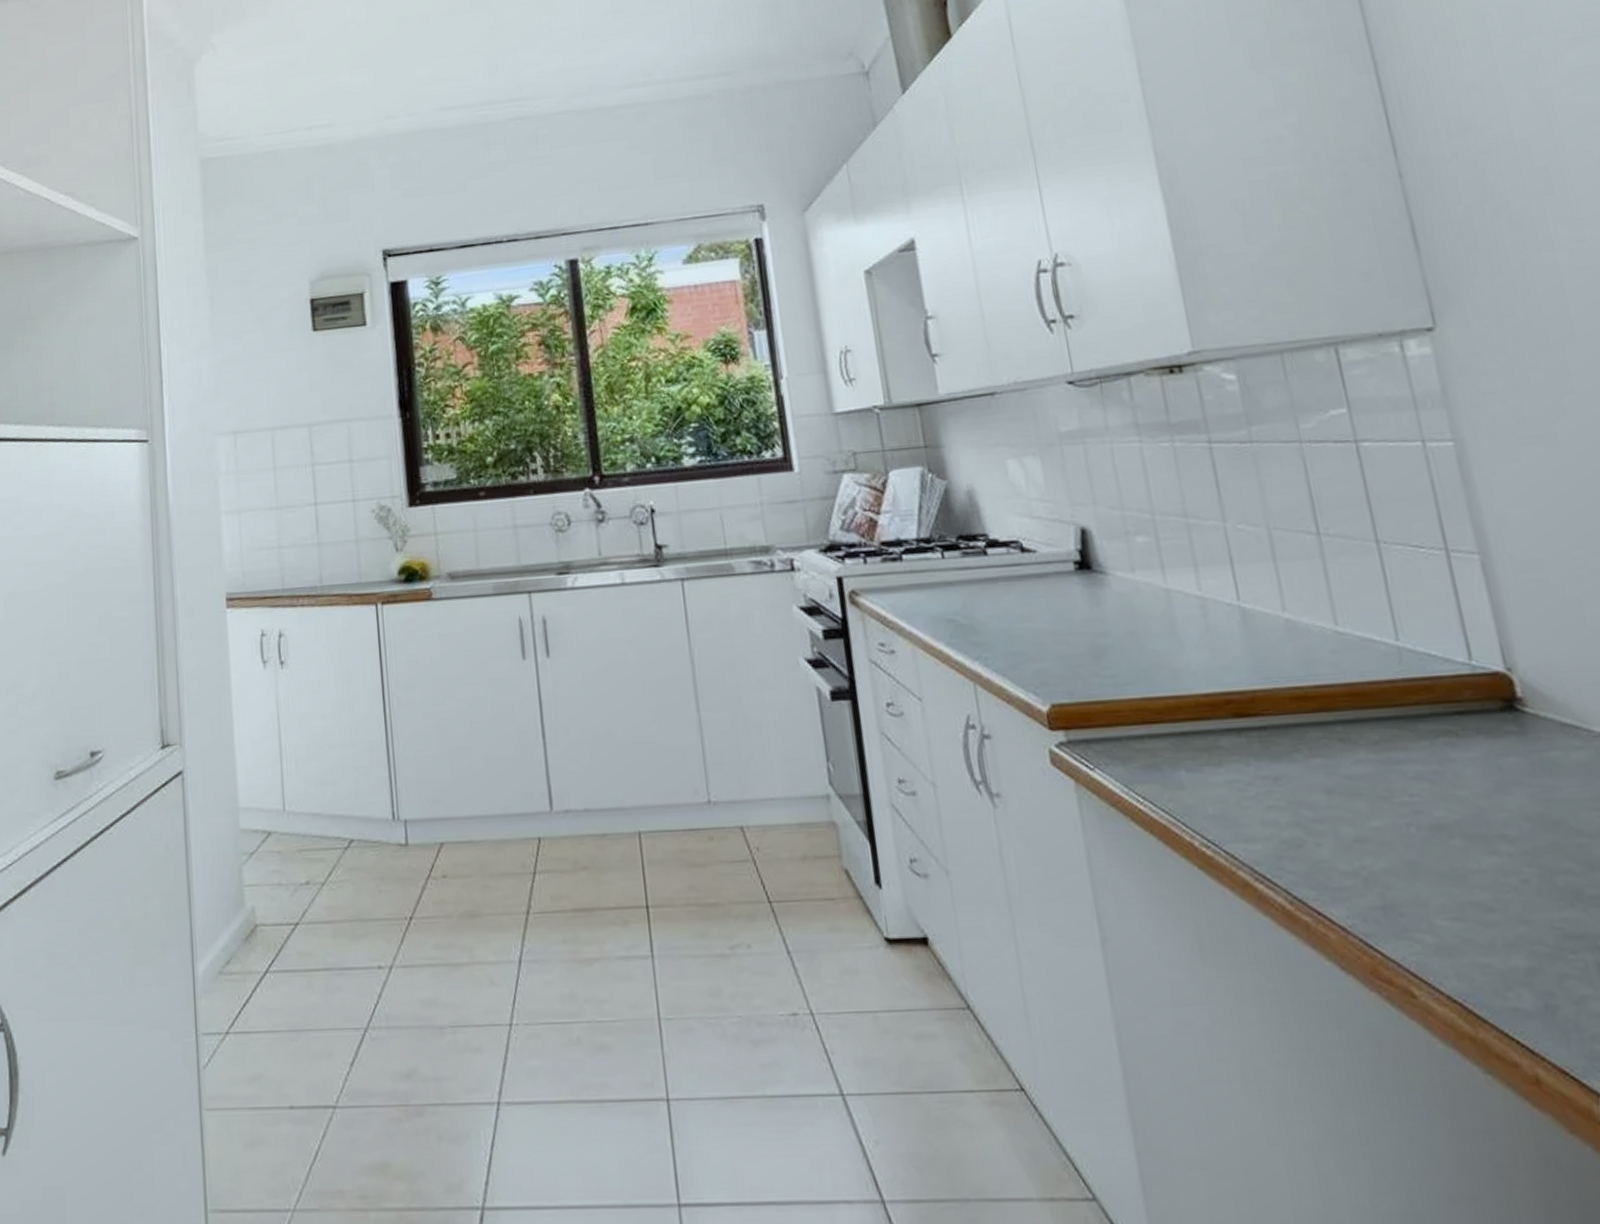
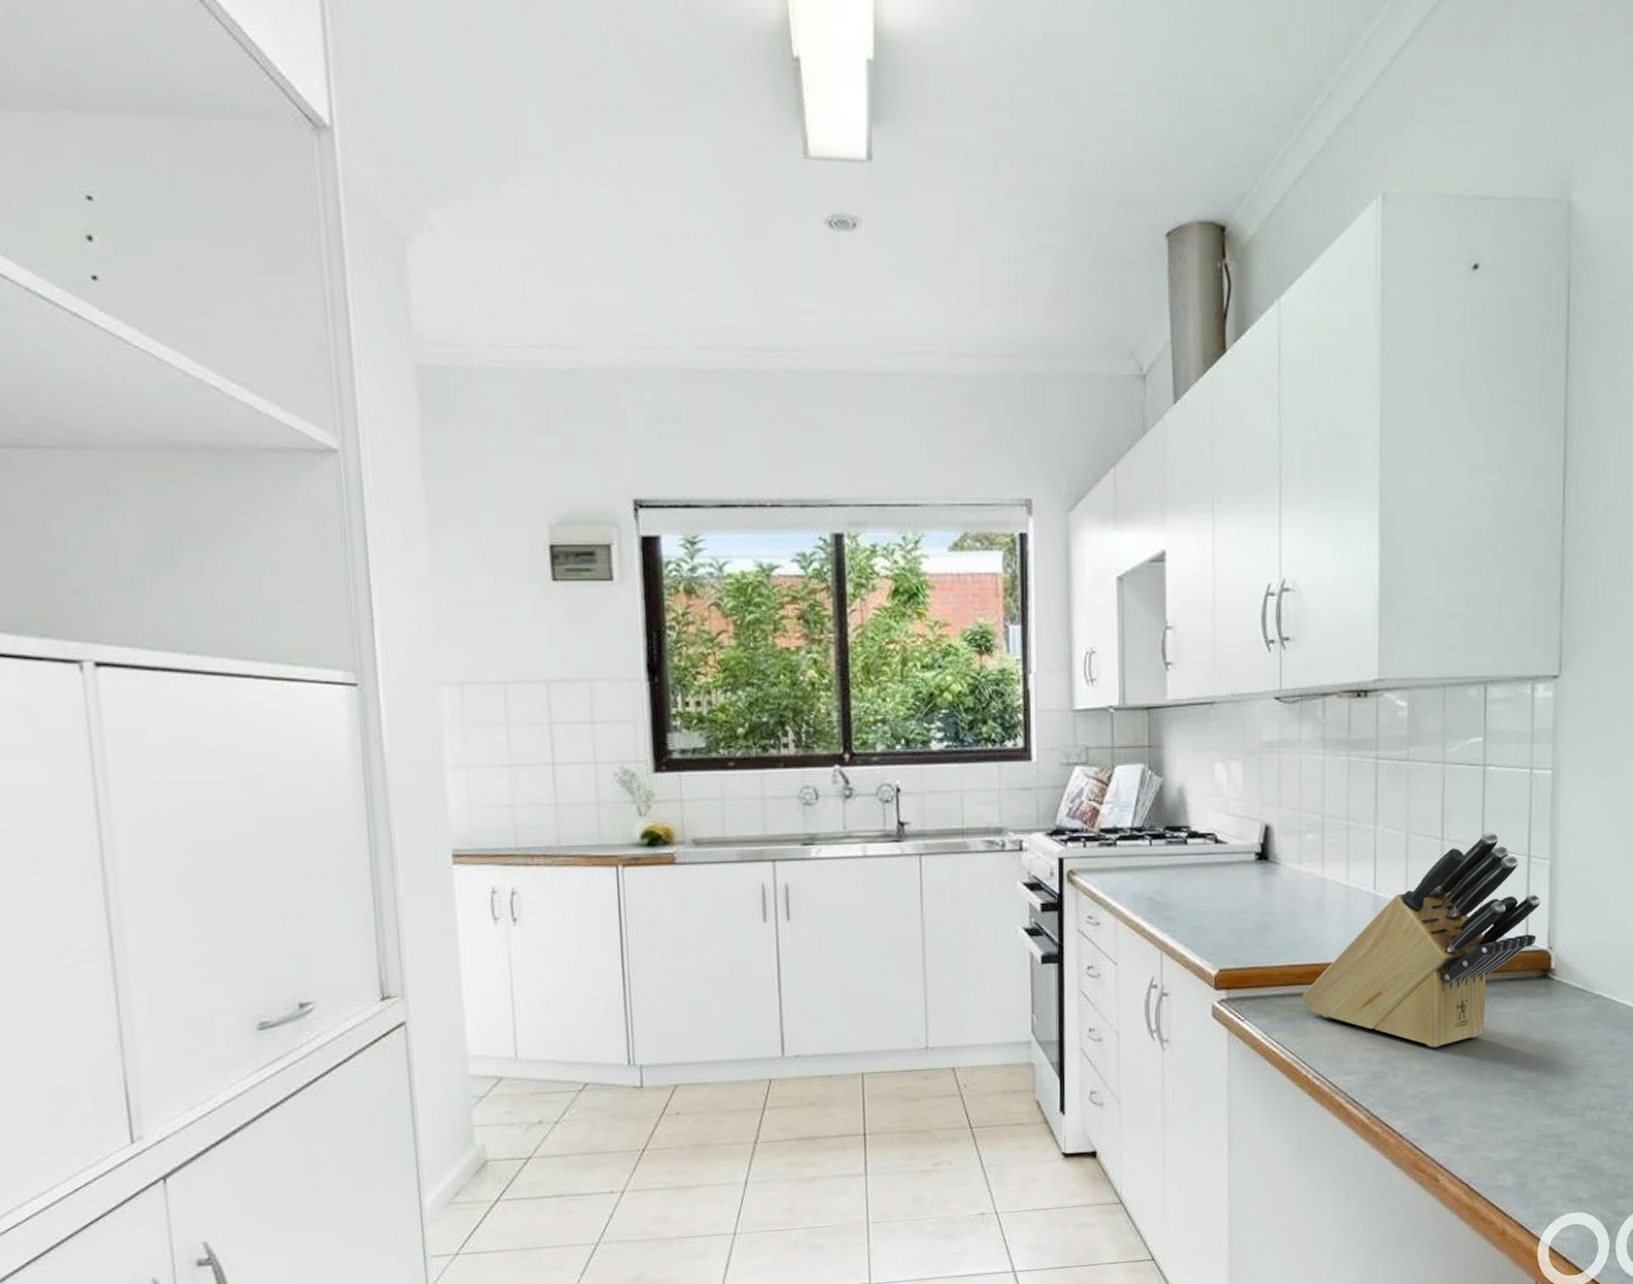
knife block: none [1167,523,1485,807] -> present [1303,833,1541,1048]

